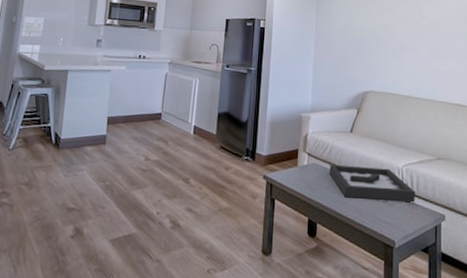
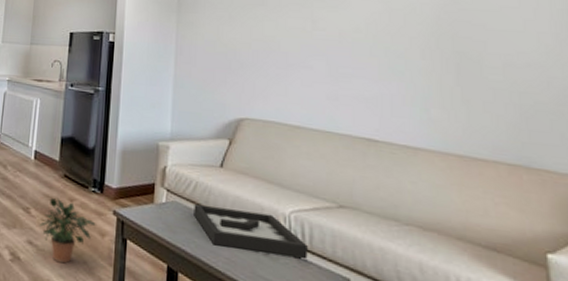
potted plant: none [198,168,249,226] -> present [40,198,96,264]

